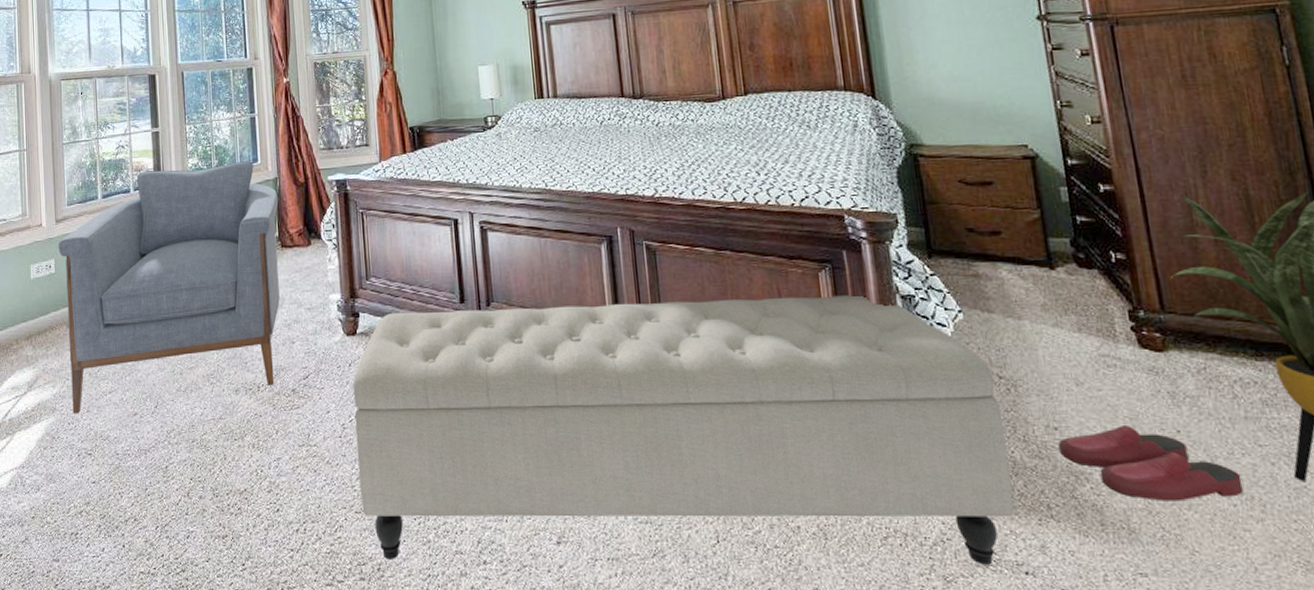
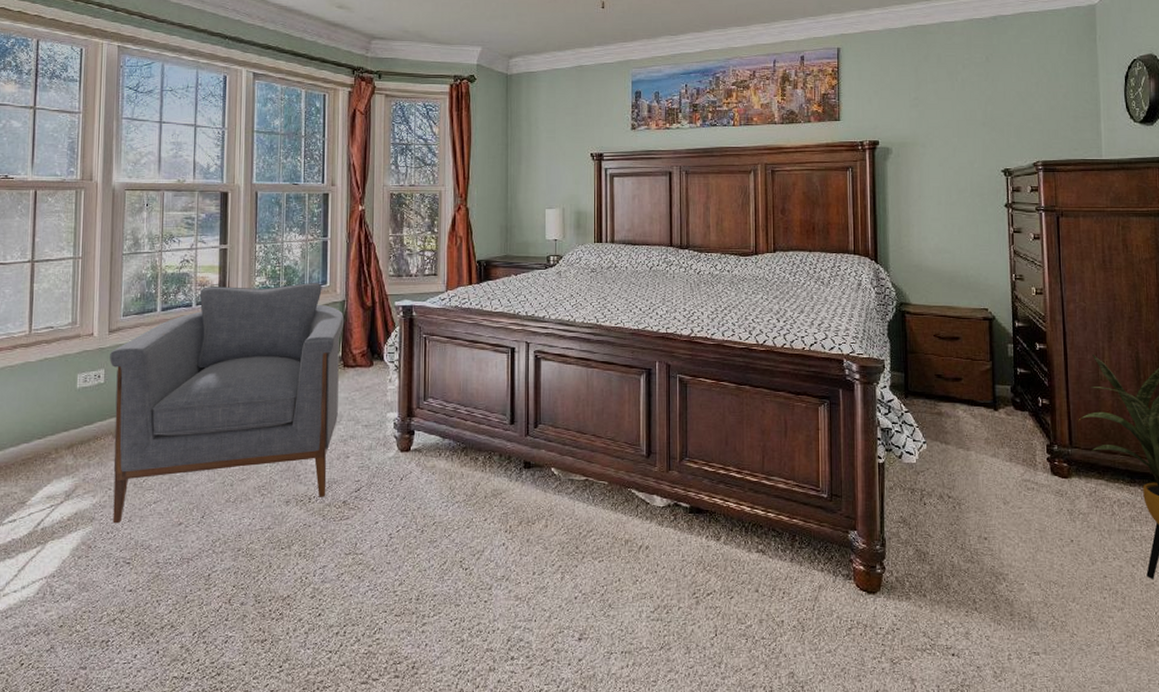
bench: present [352,295,1015,565] -> none [401,427,950,658]
slippers: present [1058,424,1244,501] -> none [986,535,1112,596]

